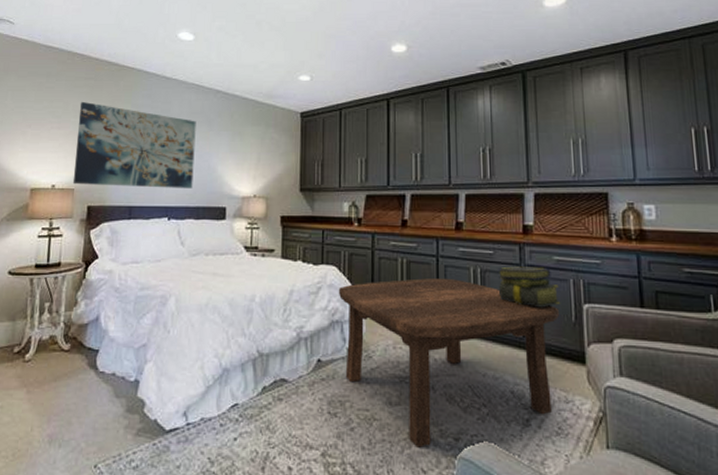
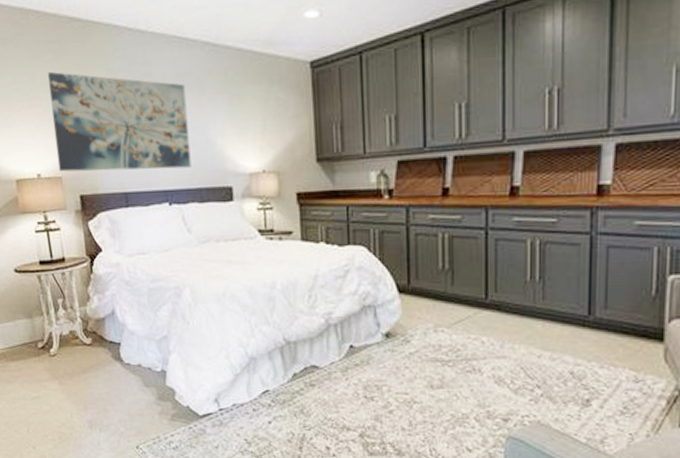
coffee table: present [339,278,559,448] -> none [370,254,636,428]
stack of books: present [497,266,560,308] -> none [561,234,639,282]

